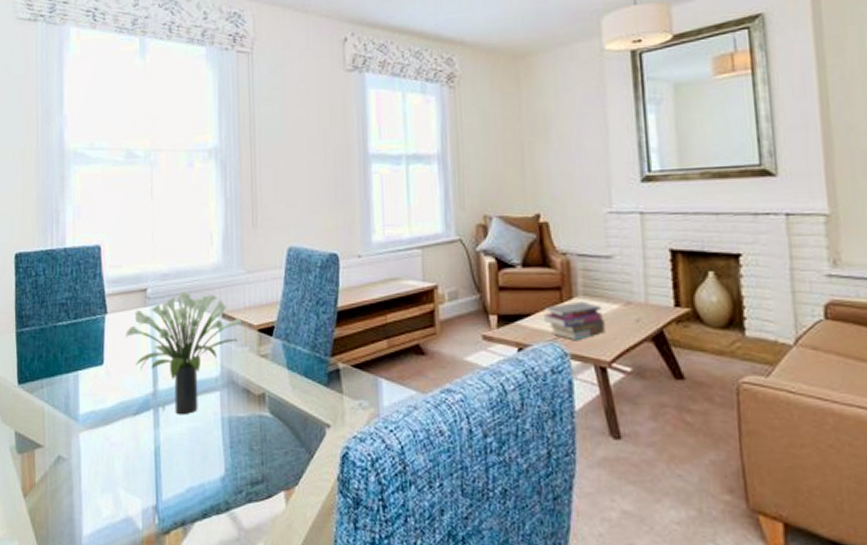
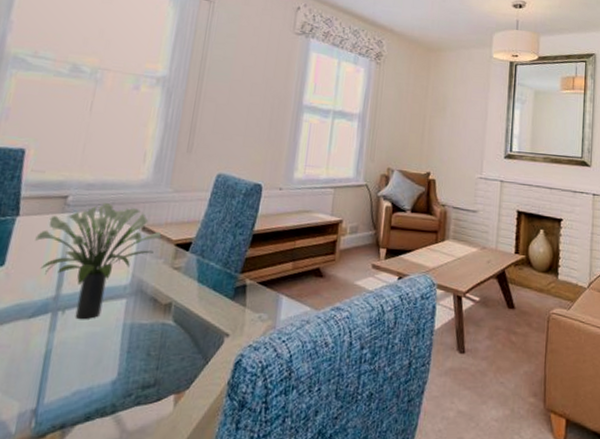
books: present [544,301,606,341] -> none [422,243,466,274]

